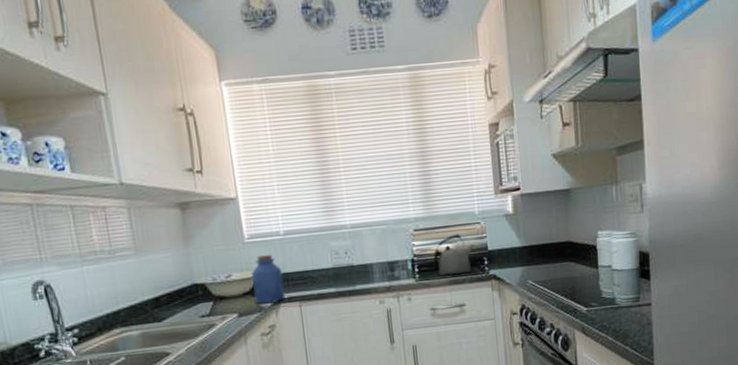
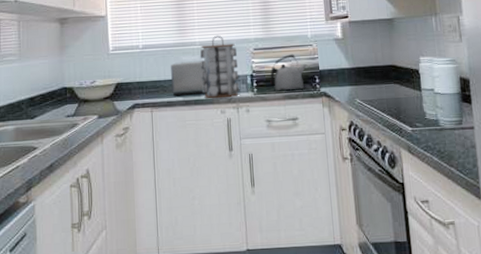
jar: present [251,255,286,304] -> none [113,65,140,108]
toaster: none [319,246,362,288] -> present [171,61,207,97]
spice rack: none [352,215,400,289] -> present [200,35,240,100]

